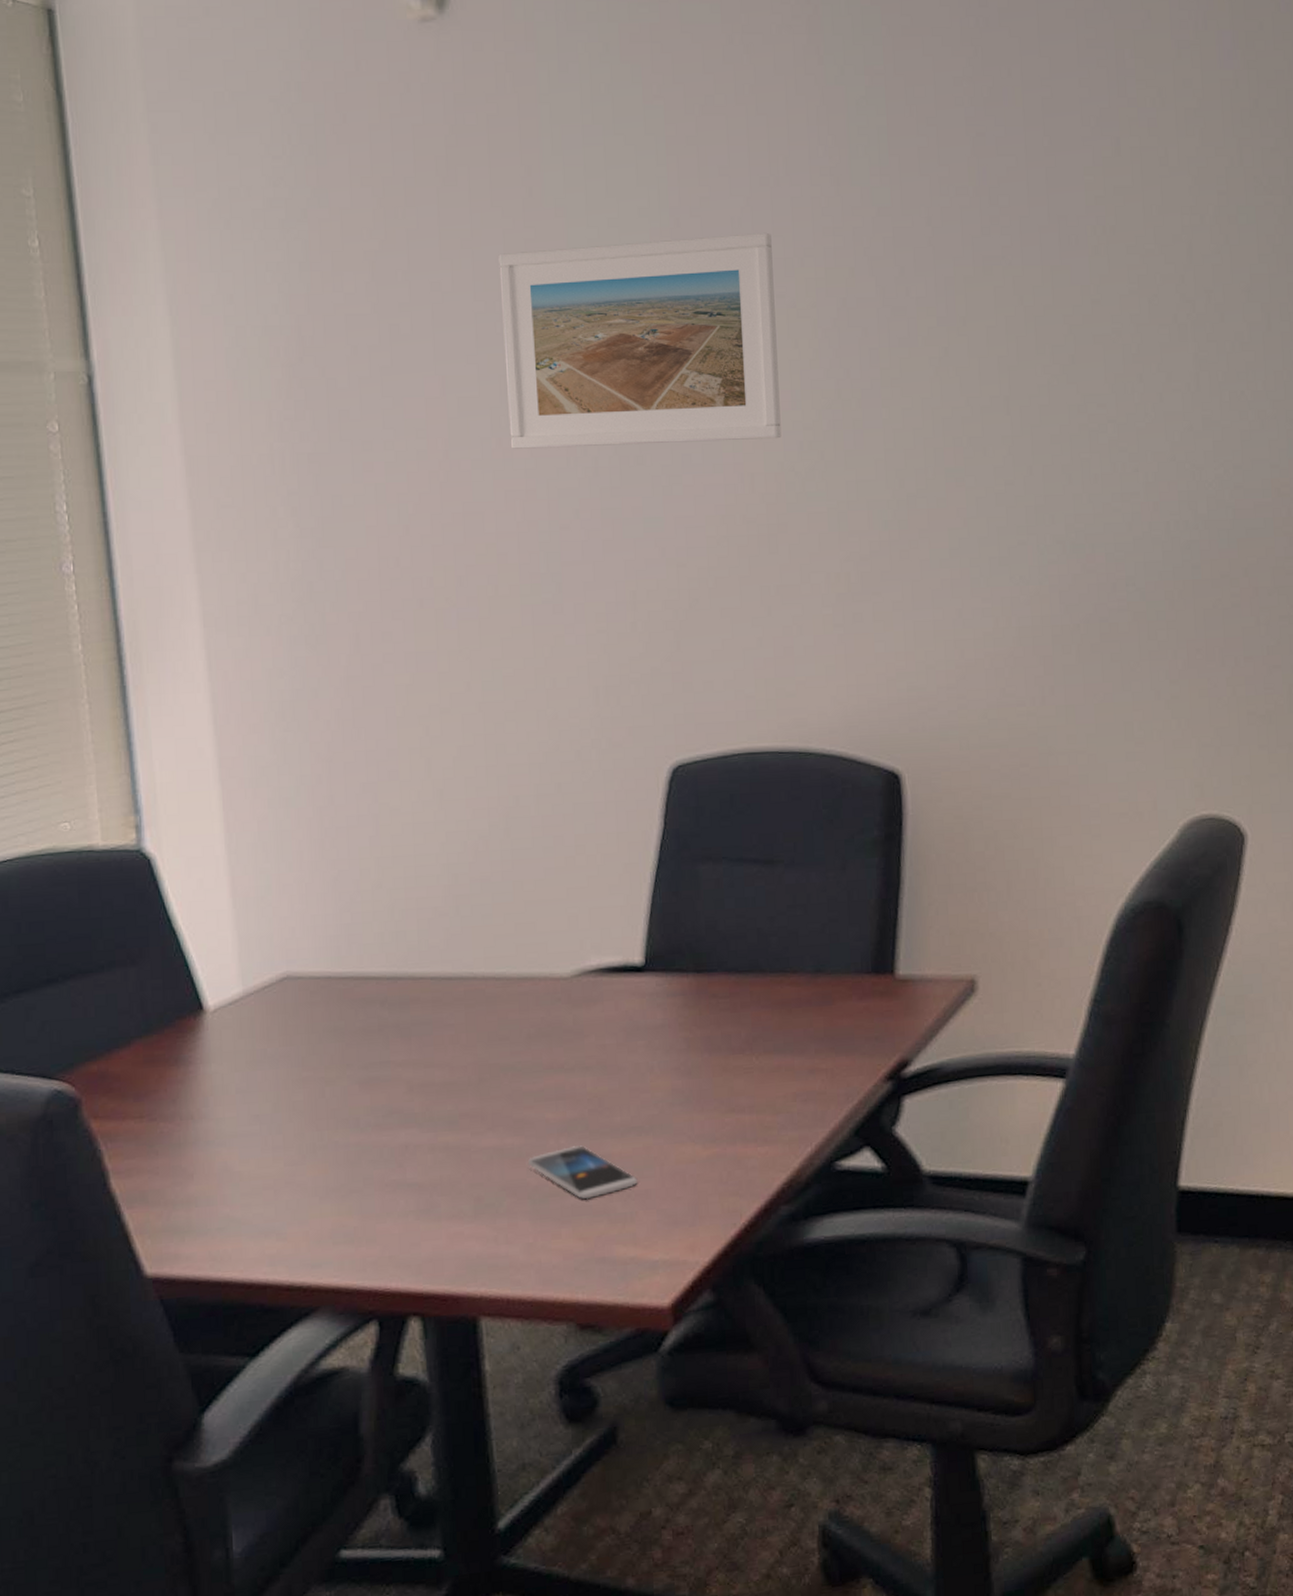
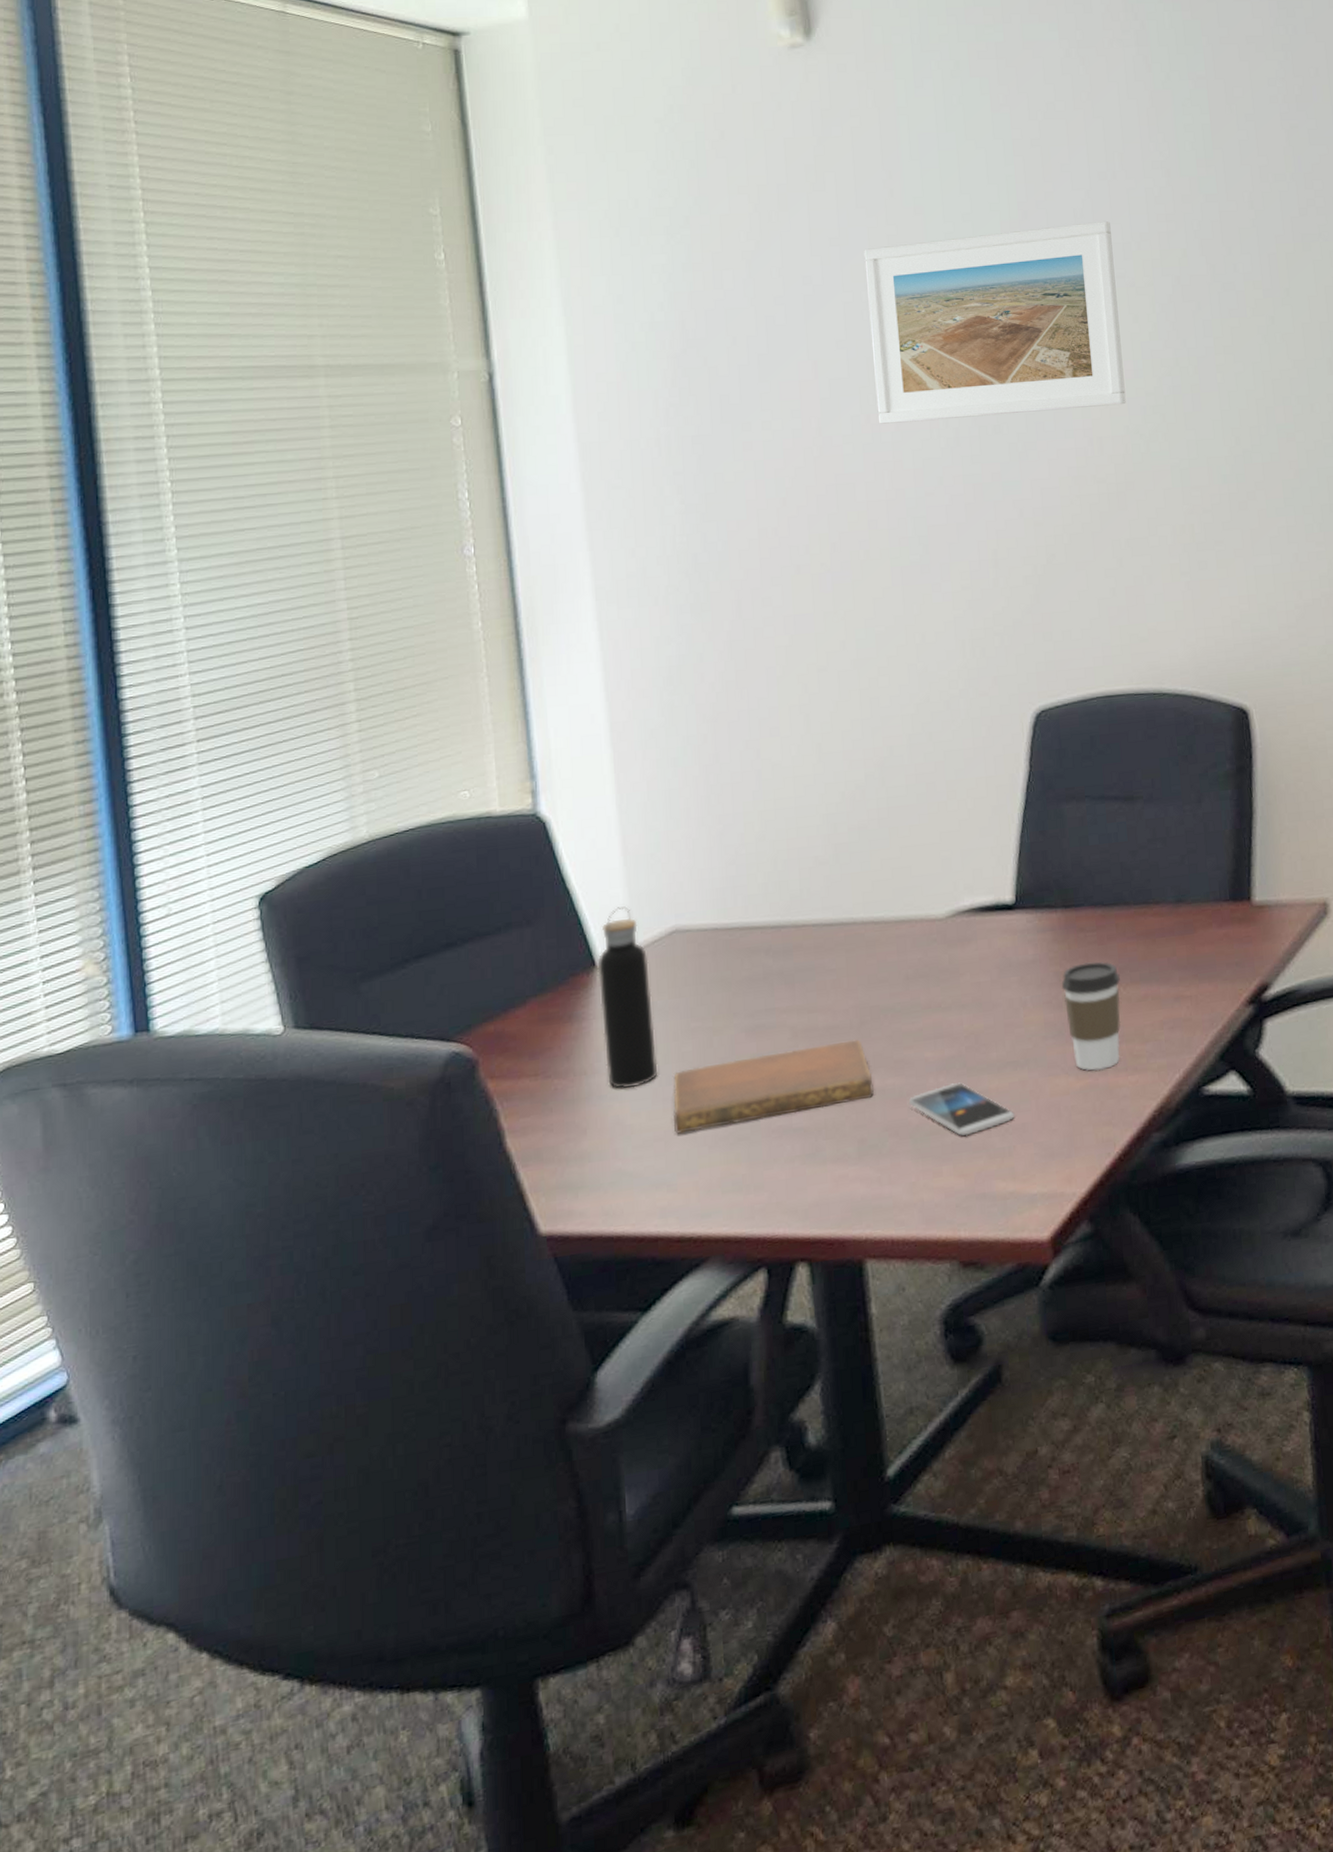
water bottle: none [205,950,267,1136] -> present [597,906,658,1089]
notebook: none [283,1097,492,1183] -> present [673,1039,874,1134]
coffee cup: none [690,1029,753,1141] -> present [1061,961,1121,1071]

